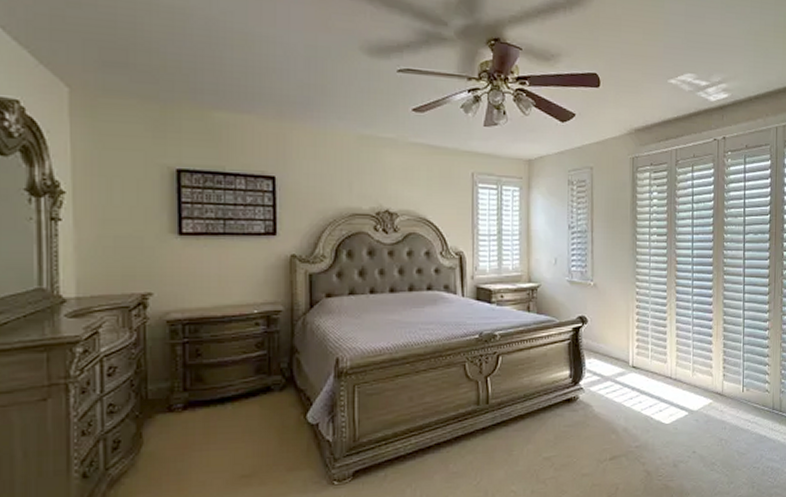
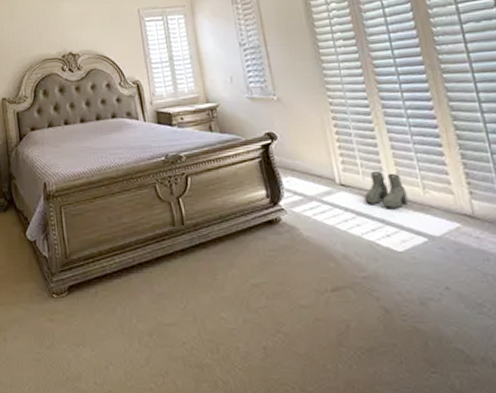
boots: none [648,356,681,387] -> present [364,172,409,208]

